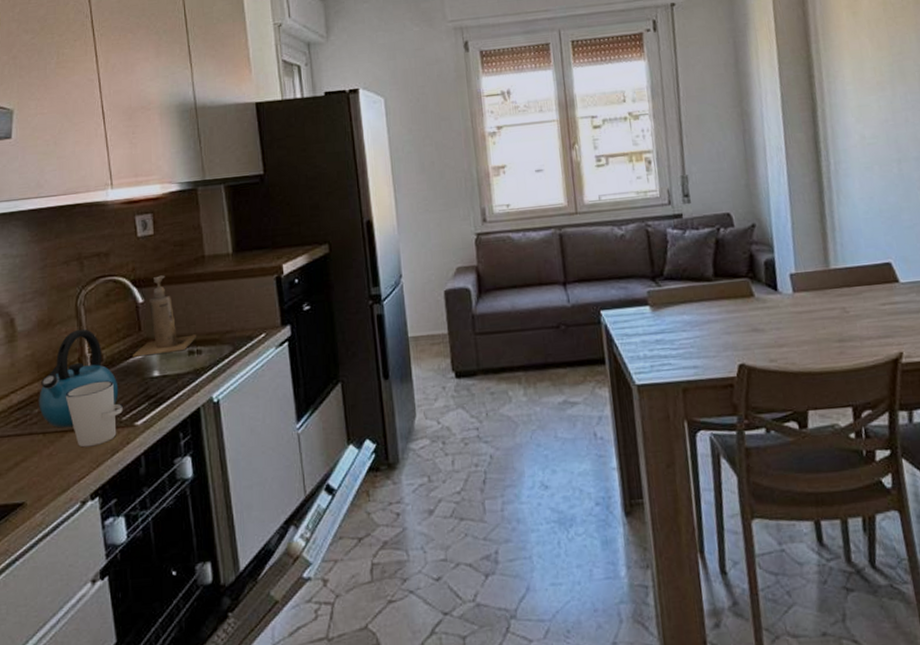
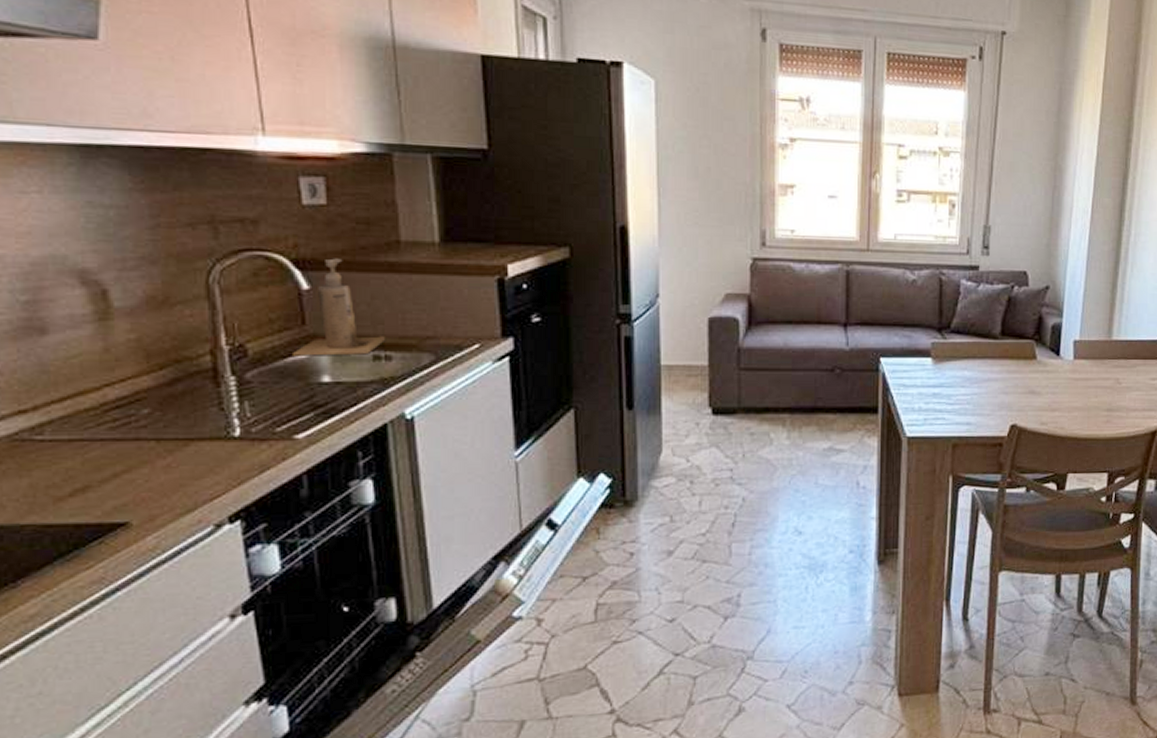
kettle: present [39,329,119,428] -> none [149,315,271,435]
cup: present [65,380,123,448] -> none [190,381,277,461]

